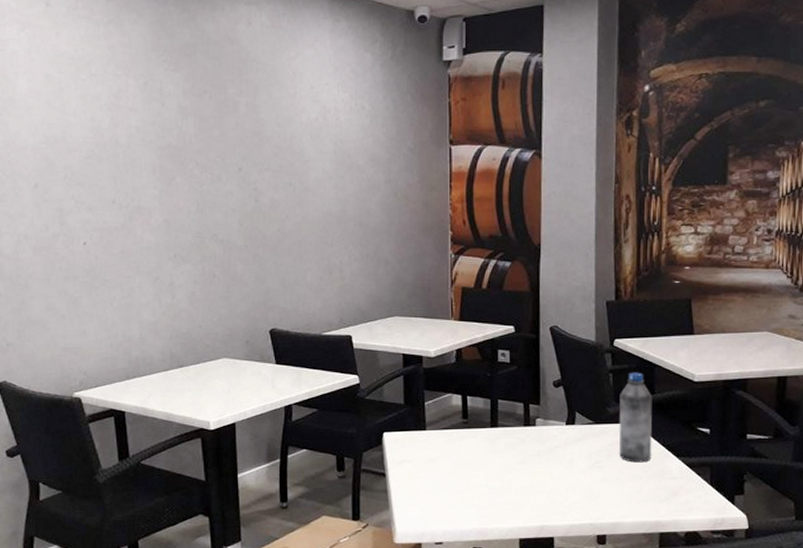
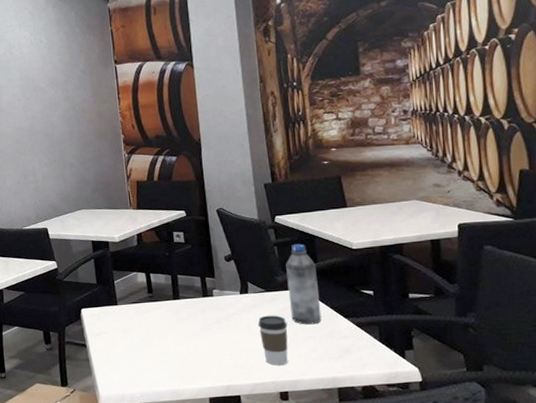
coffee cup: none [581,450,614,507] -> present [258,315,288,366]

